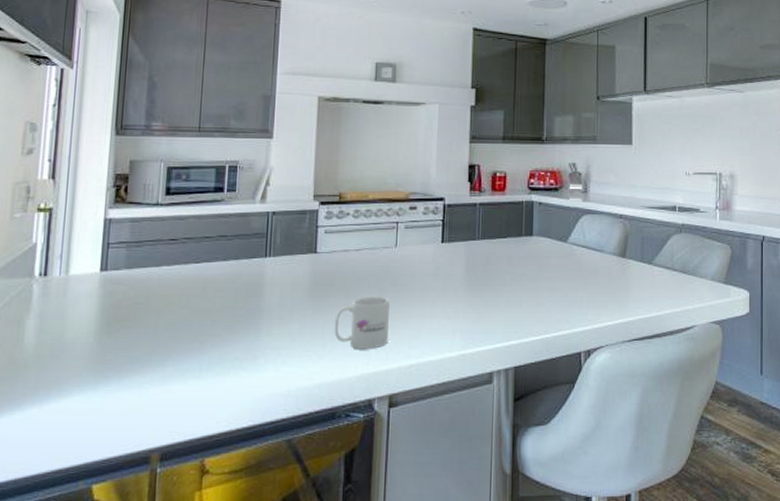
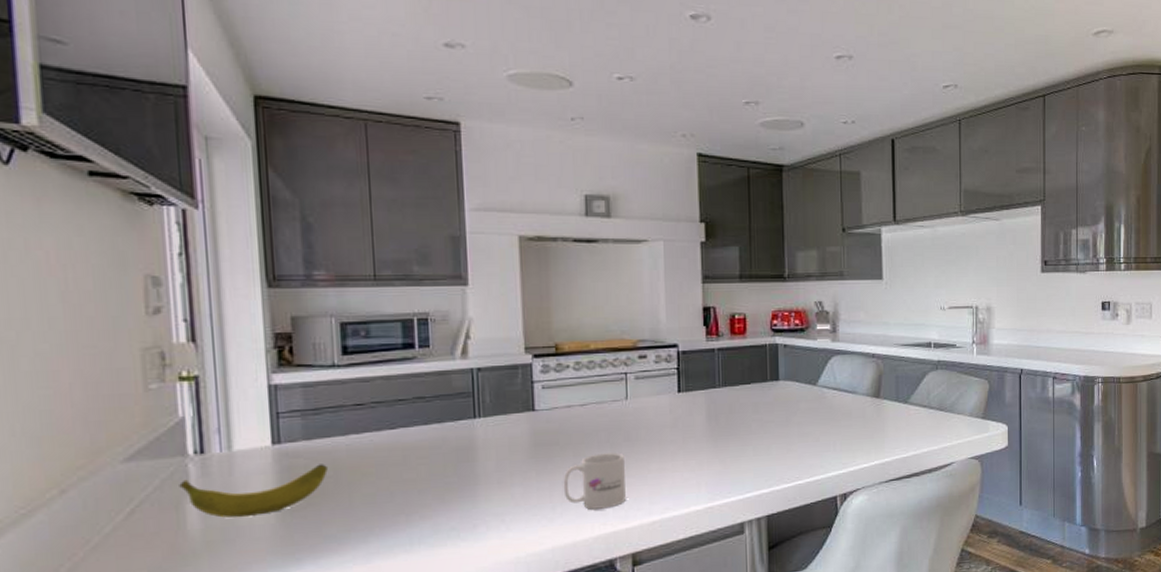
banana: none [23,291,141,336] -> present [179,464,328,519]

